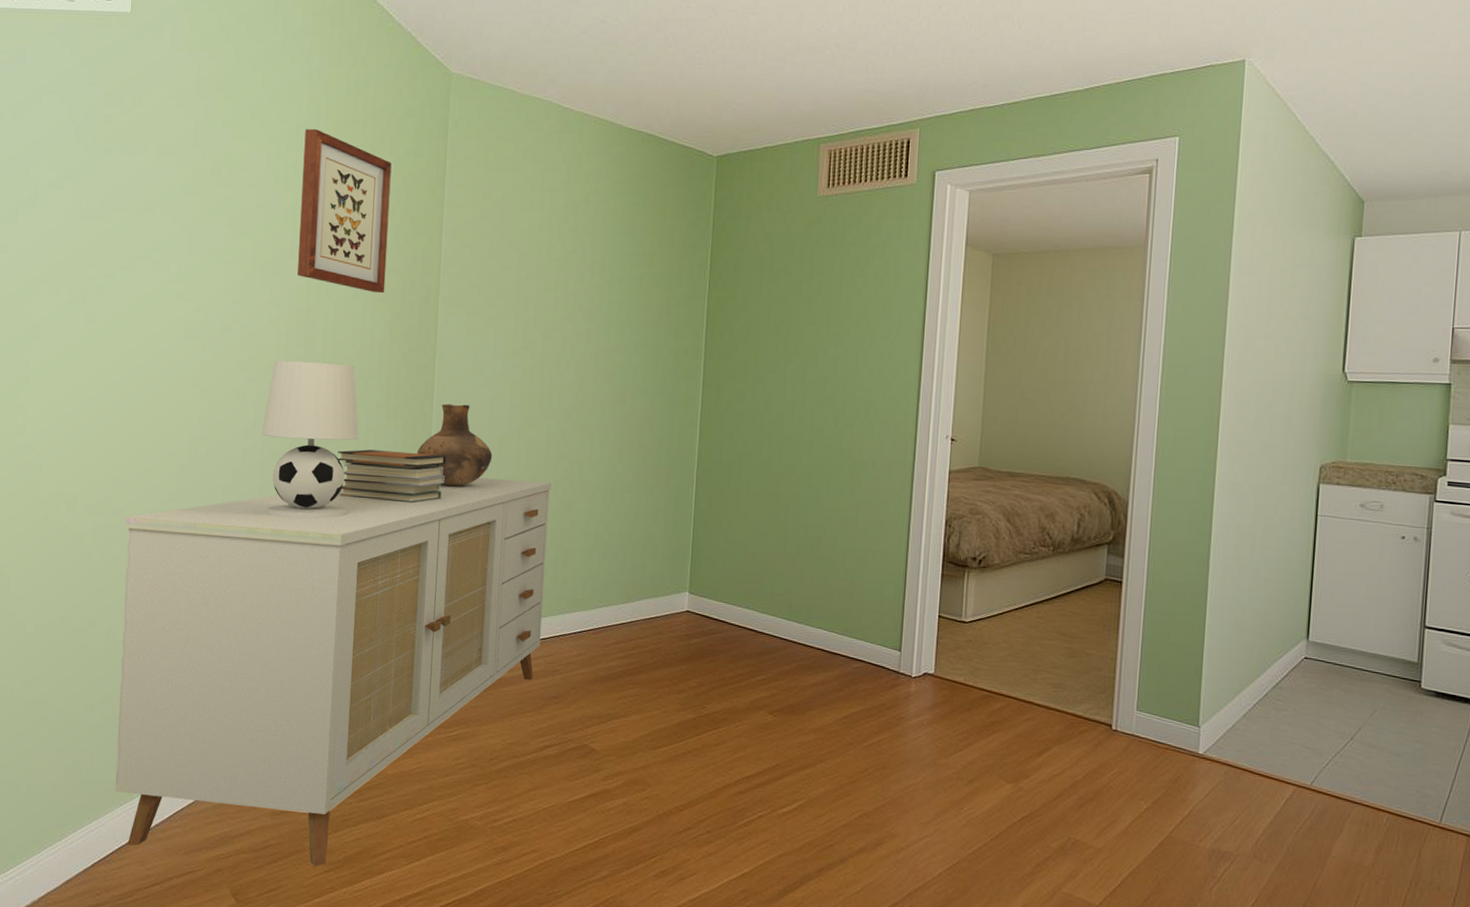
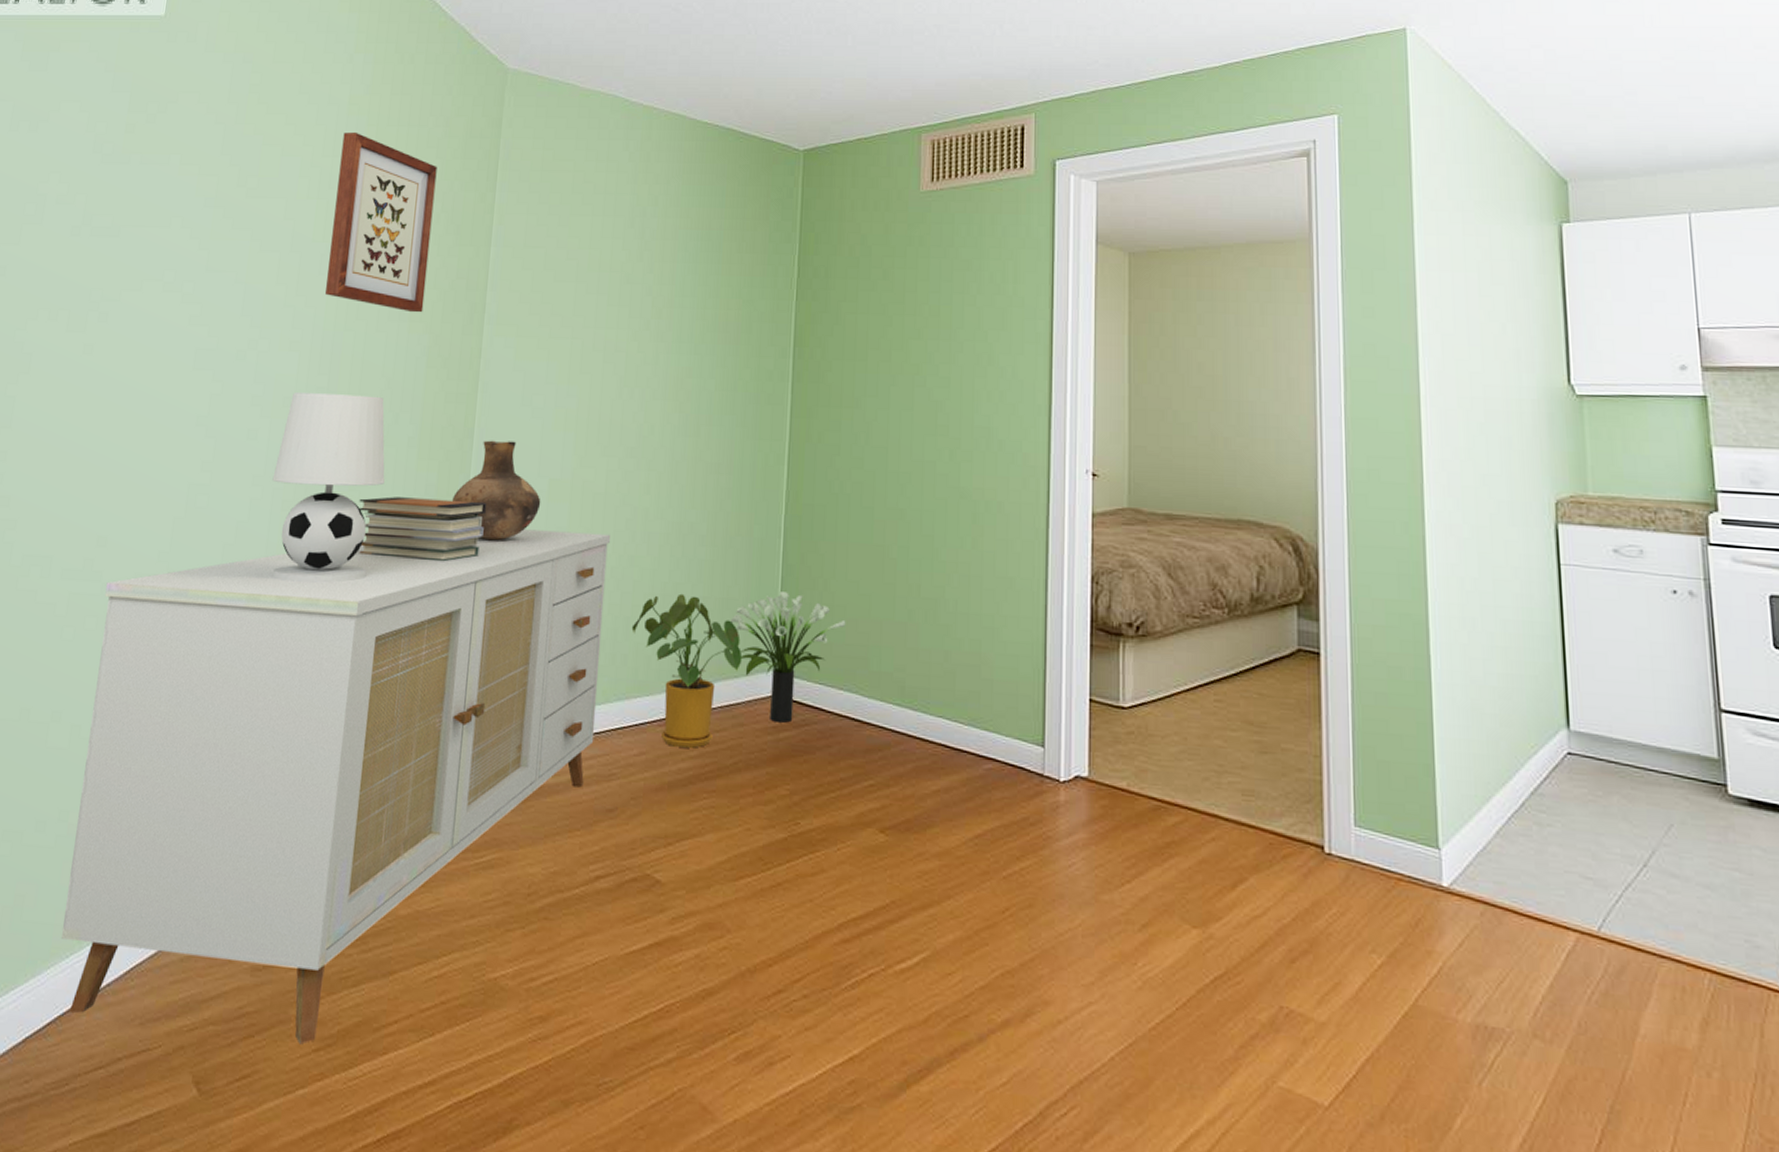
house plant: none [570,531,661,651] -> present [631,593,743,748]
potted plant: none [651,530,746,632] -> present [730,592,846,723]

